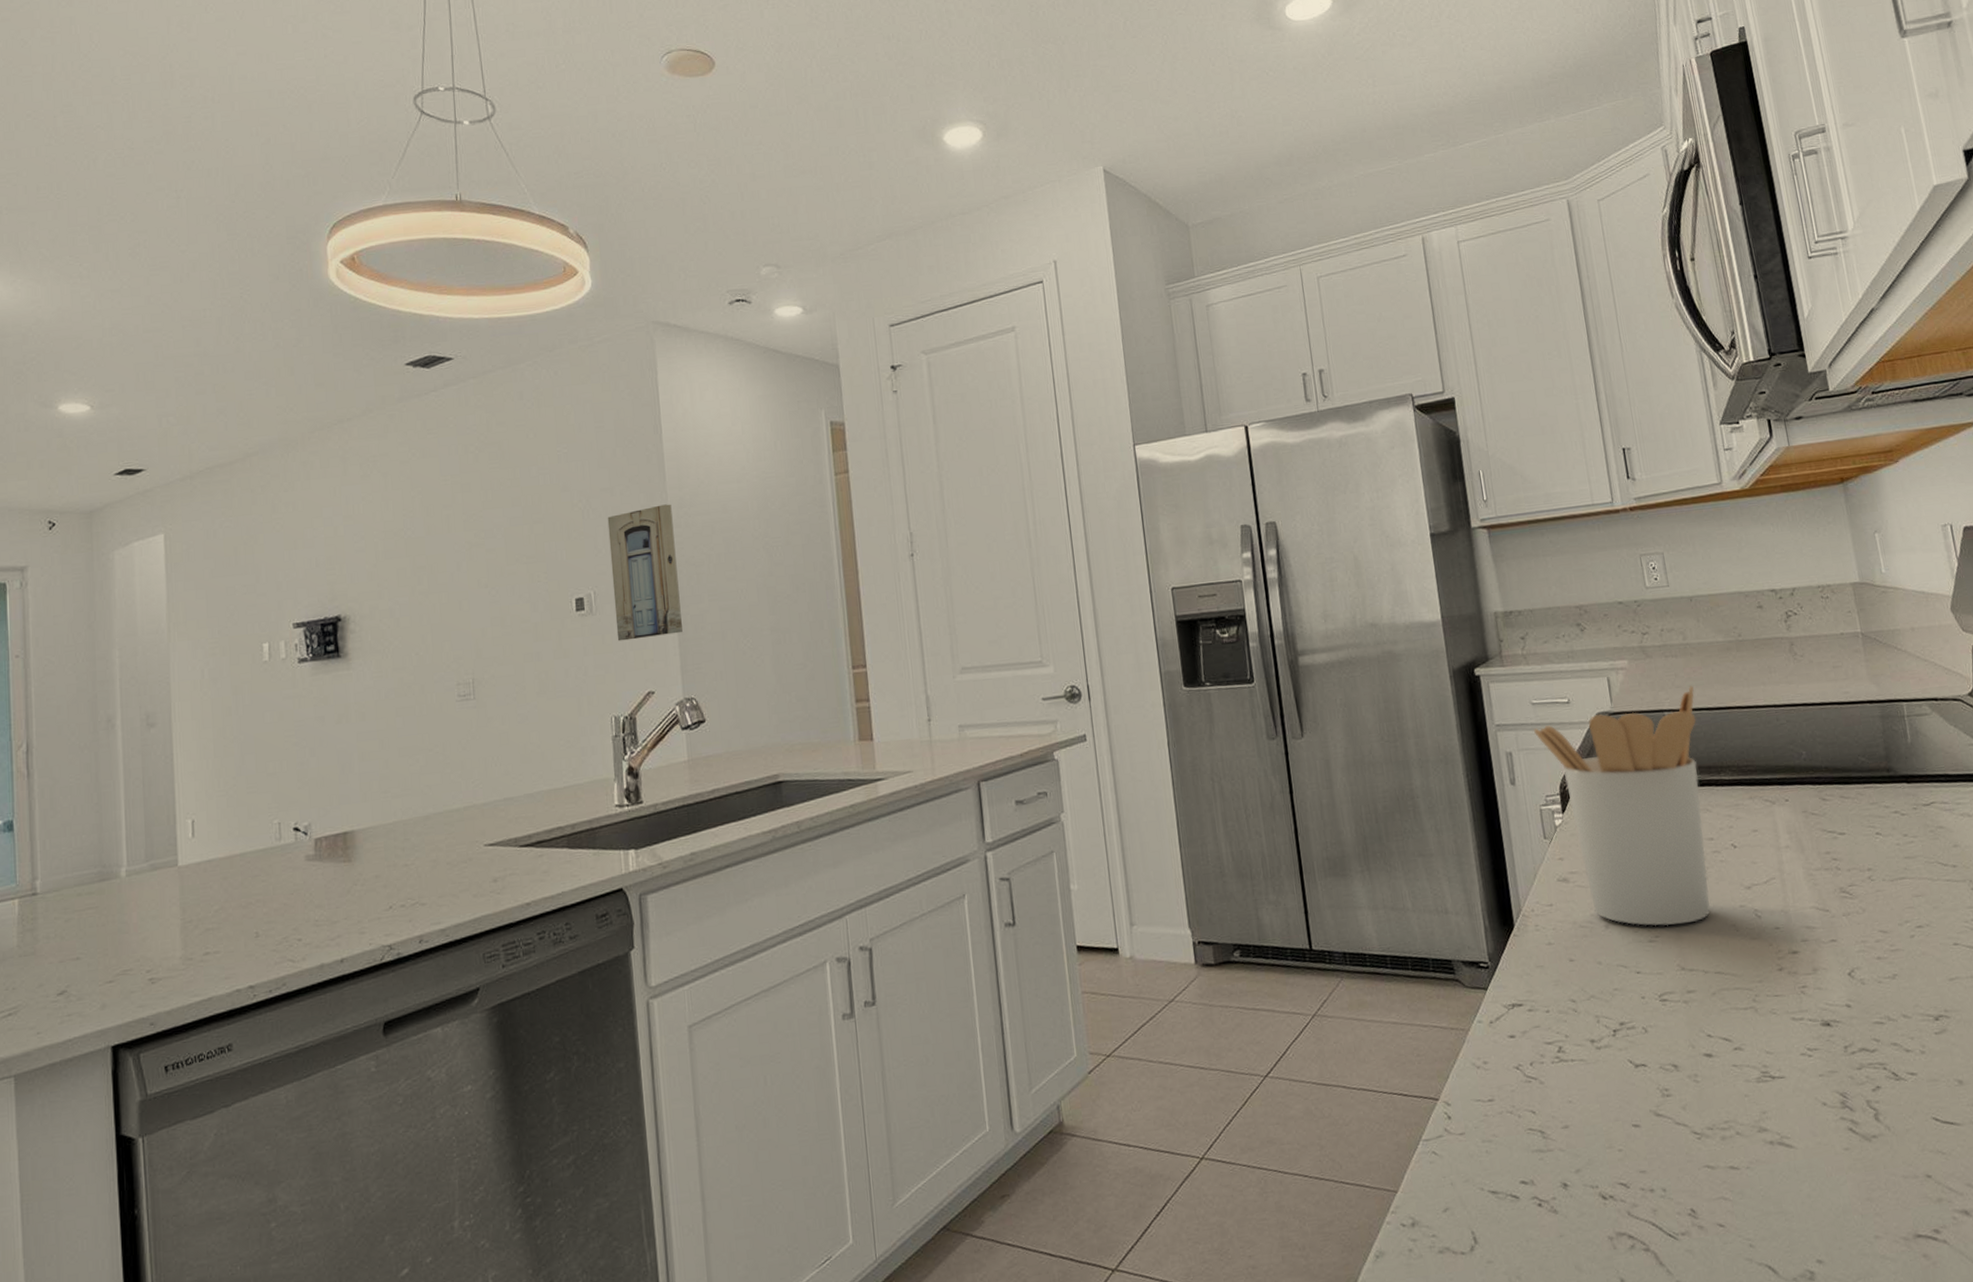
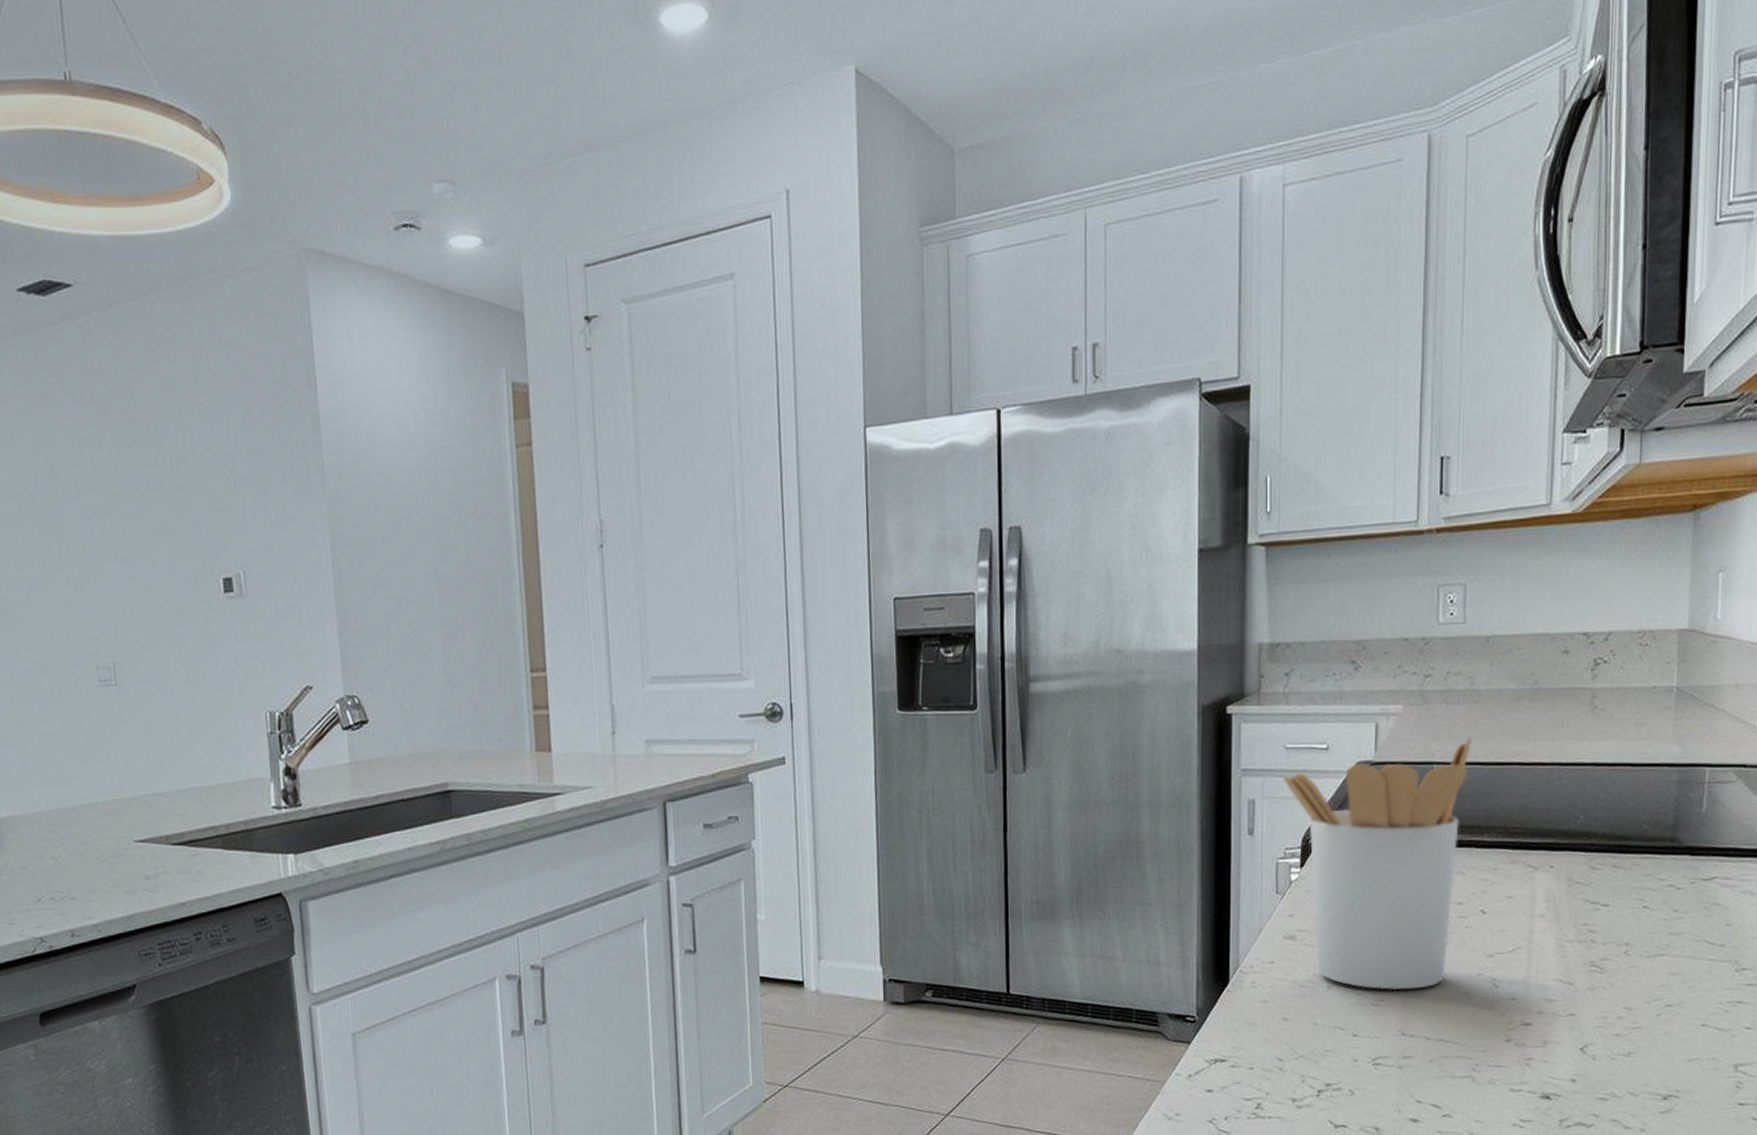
wall art: present [607,504,683,641] -> none [256,473,343,629]

